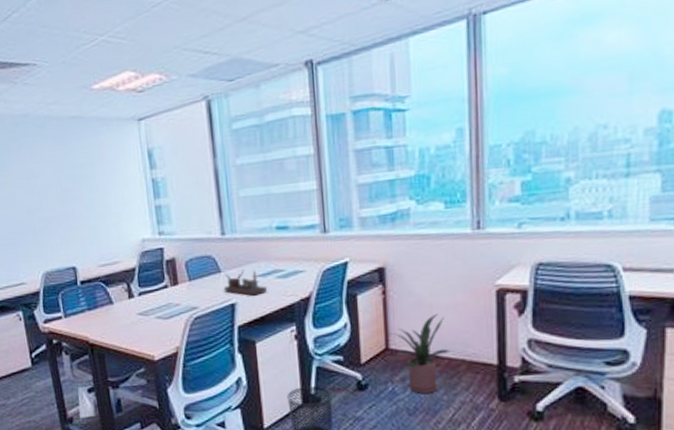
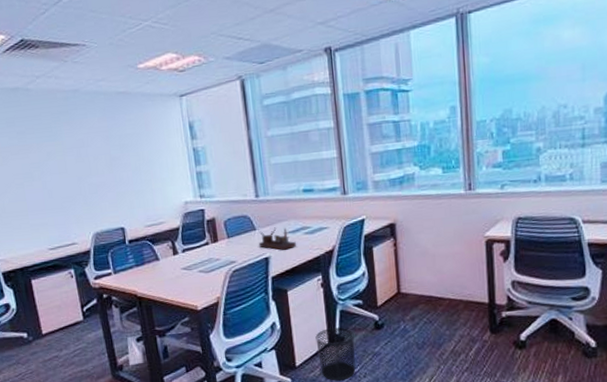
house plant: present [387,313,450,393] -> none [398,261,450,330]

